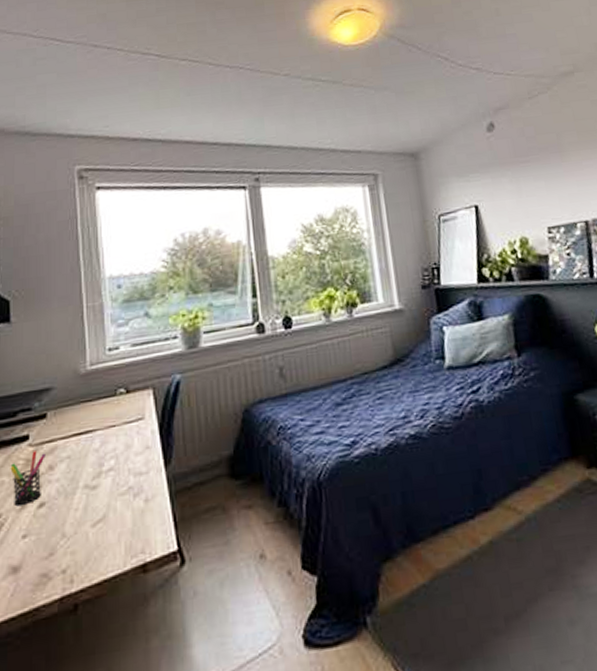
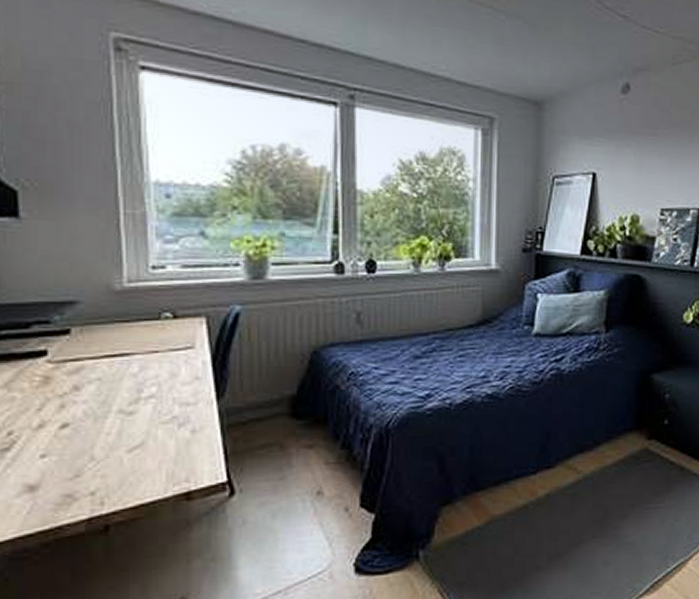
pen holder: present [10,451,46,507] -> none [23,368,69,425]

